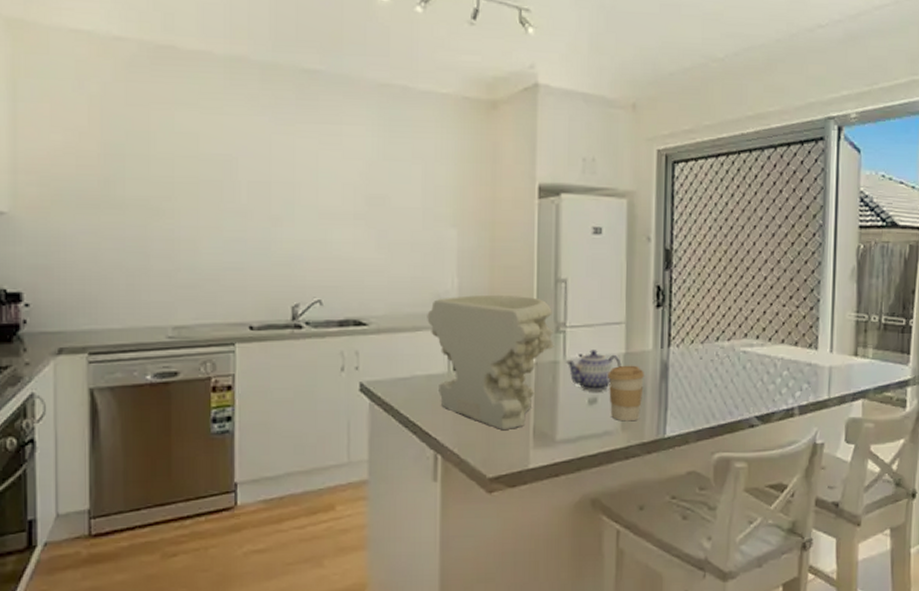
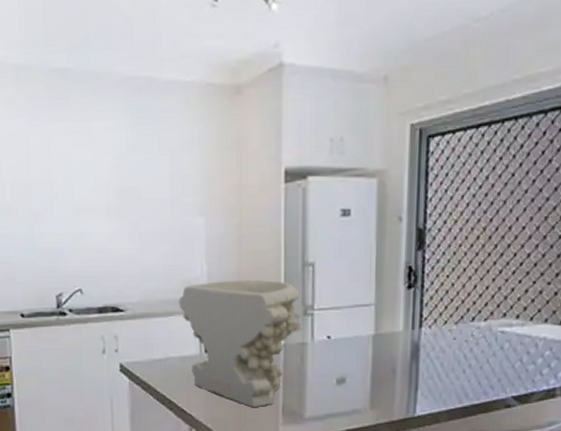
teapot: present [565,350,622,391] -> none [313,332,371,371]
coffee cup: present [607,365,644,422] -> none [355,346,394,401]

